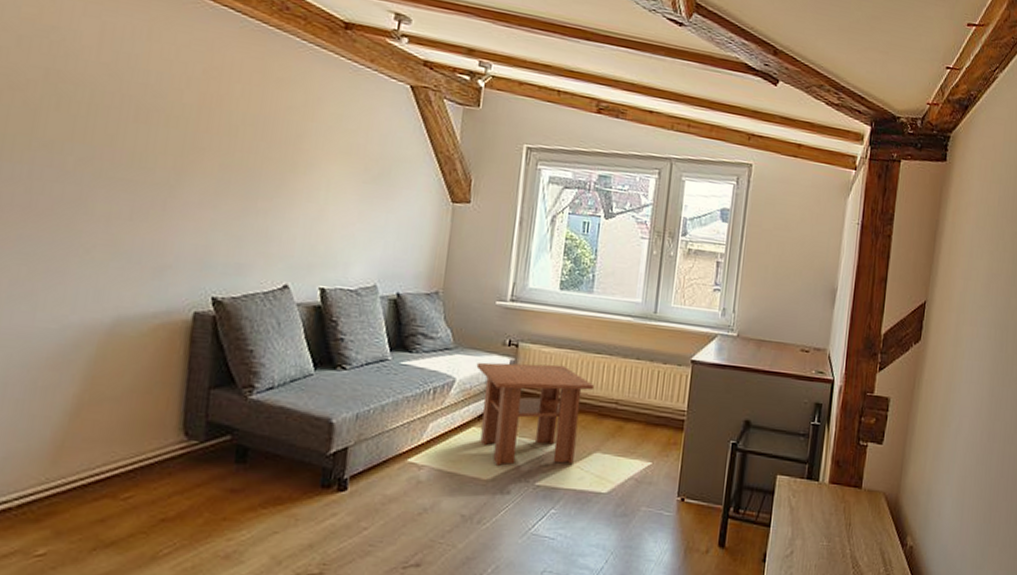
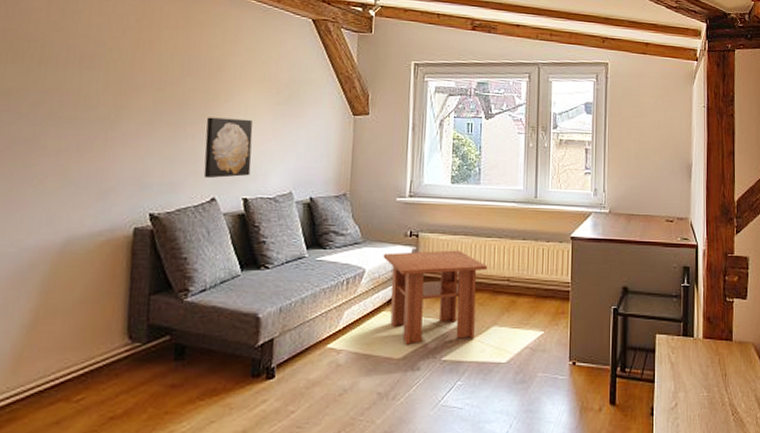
wall art: none [275,191,335,263] -> present [203,117,253,179]

